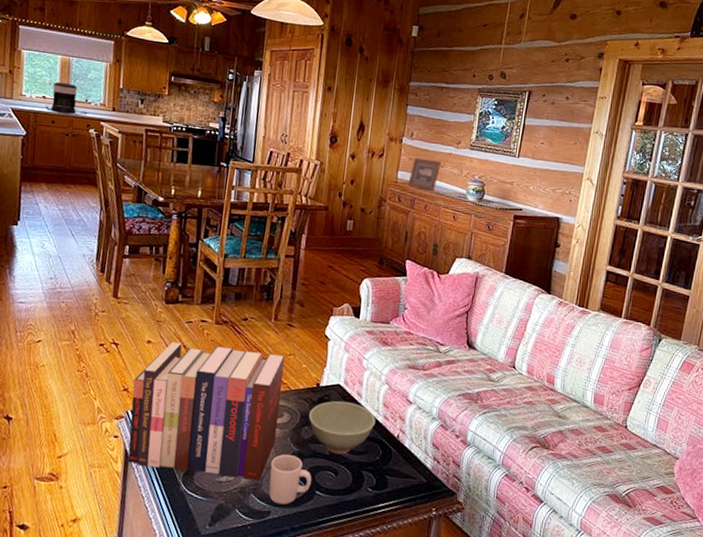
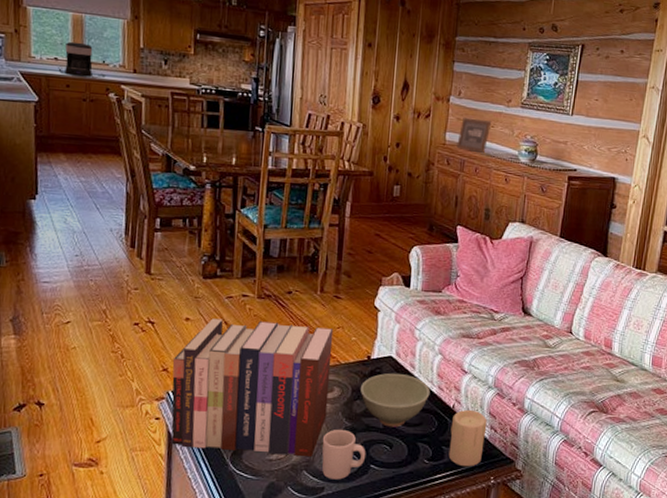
candle: none [392,439,431,498] -> present [448,409,487,467]

